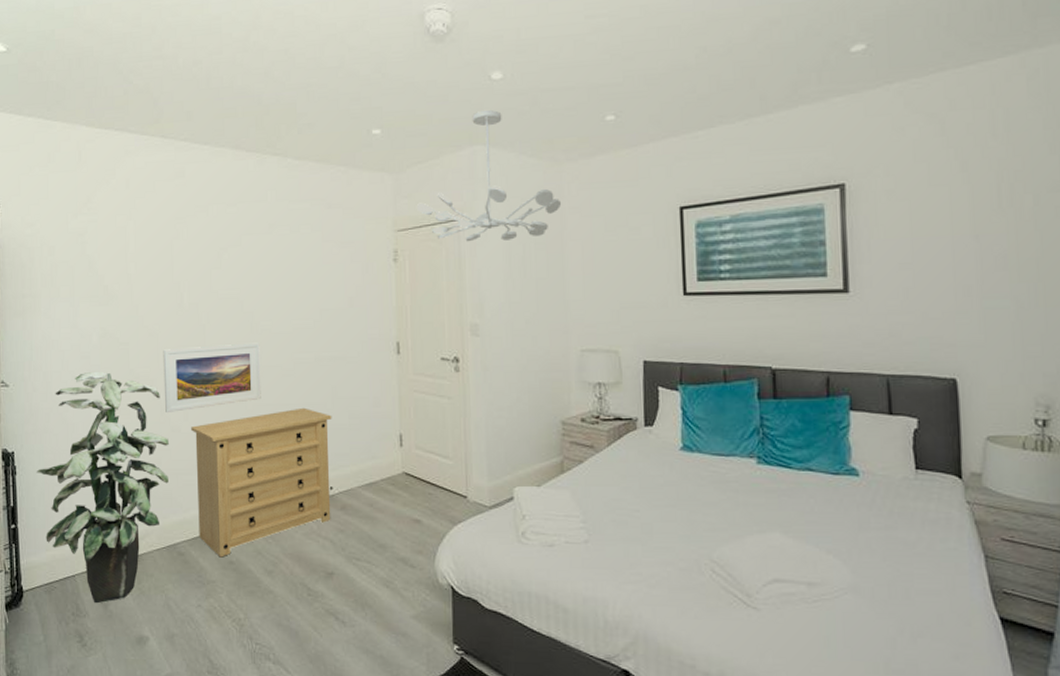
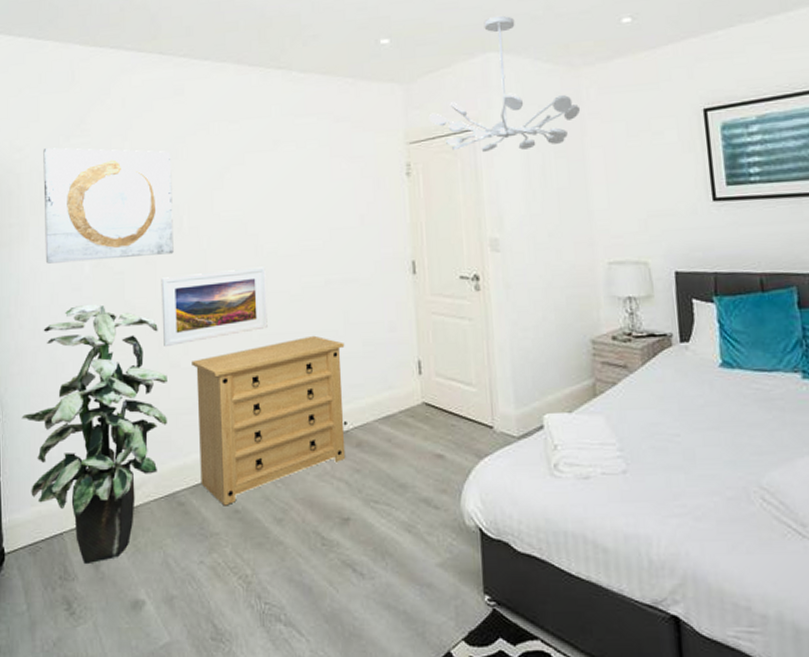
wall art: none [53,223,175,333] -> present [43,147,174,264]

